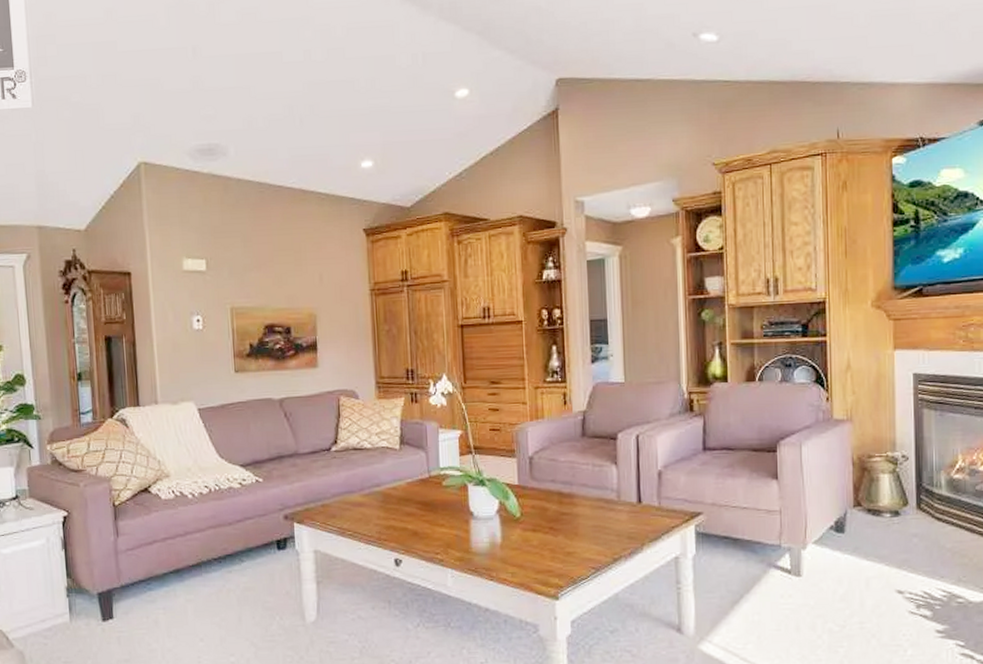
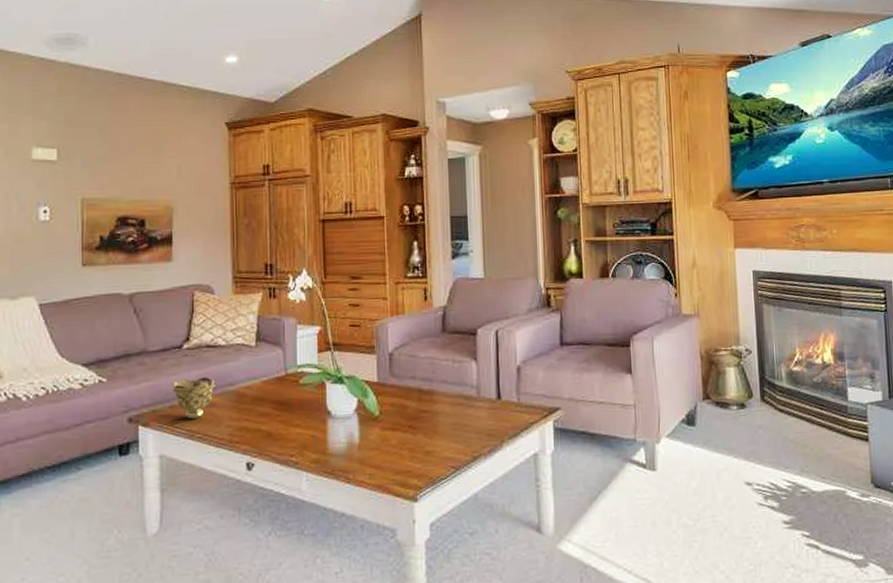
decorative bowl: none [322,478,363,517] -> present [172,377,215,419]

